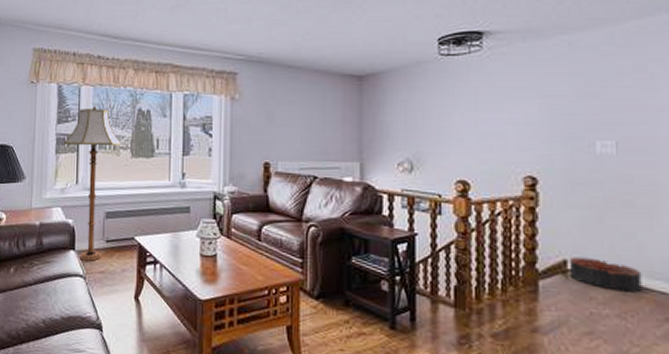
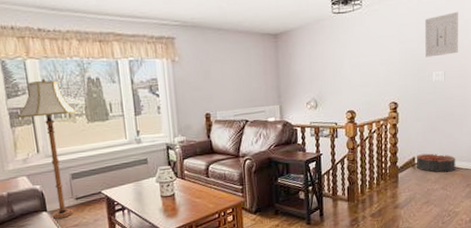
wall art: none [580,61,639,120] -> present [424,12,458,58]

